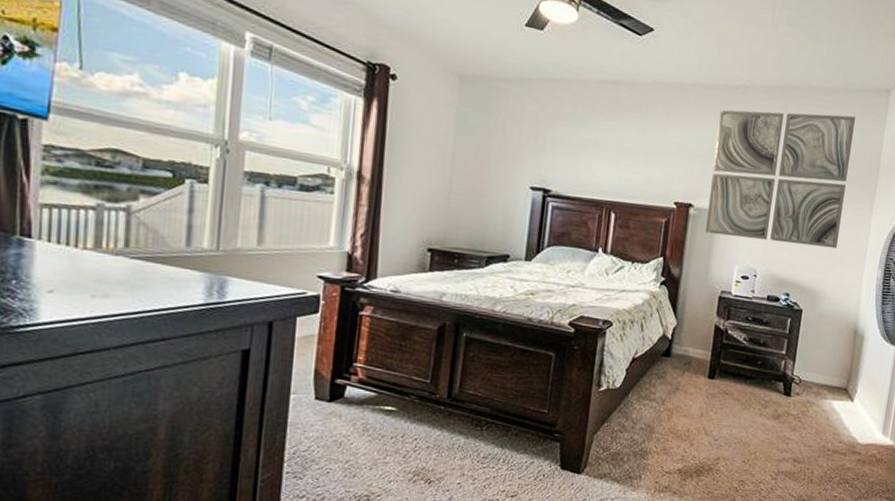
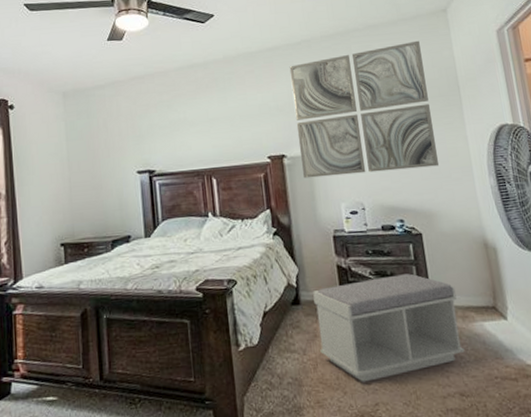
bench: none [678,344,817,438] -> present [313,273,465,382]

